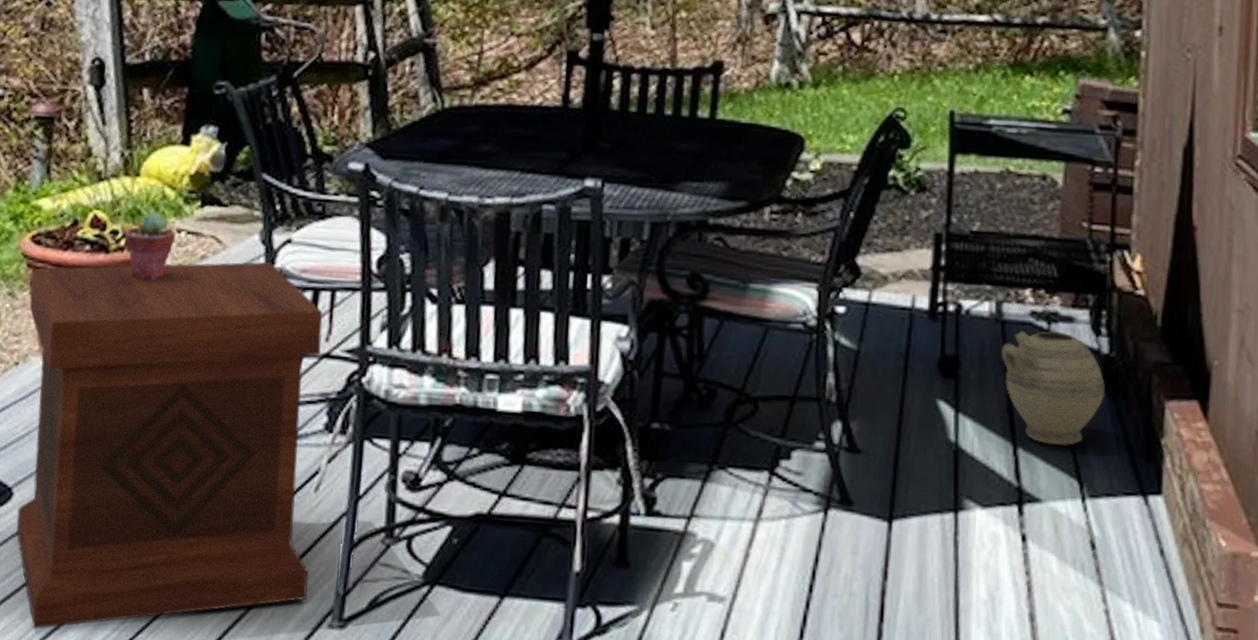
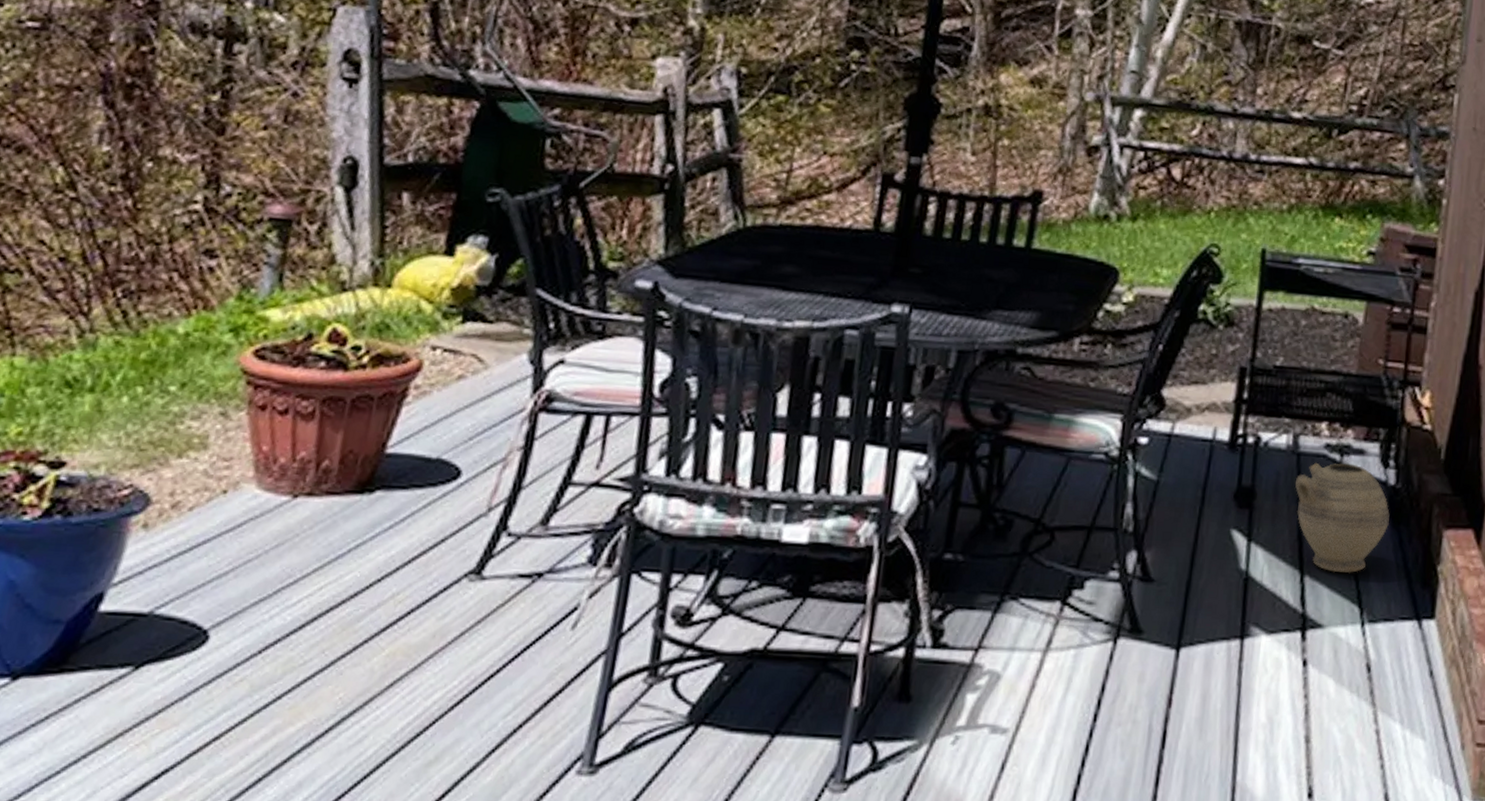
side table: present [16,261,323,629] -> none [209,382,595,788]
potted succulent: present [124,213,176,280] -> none [368,328,430,401]

